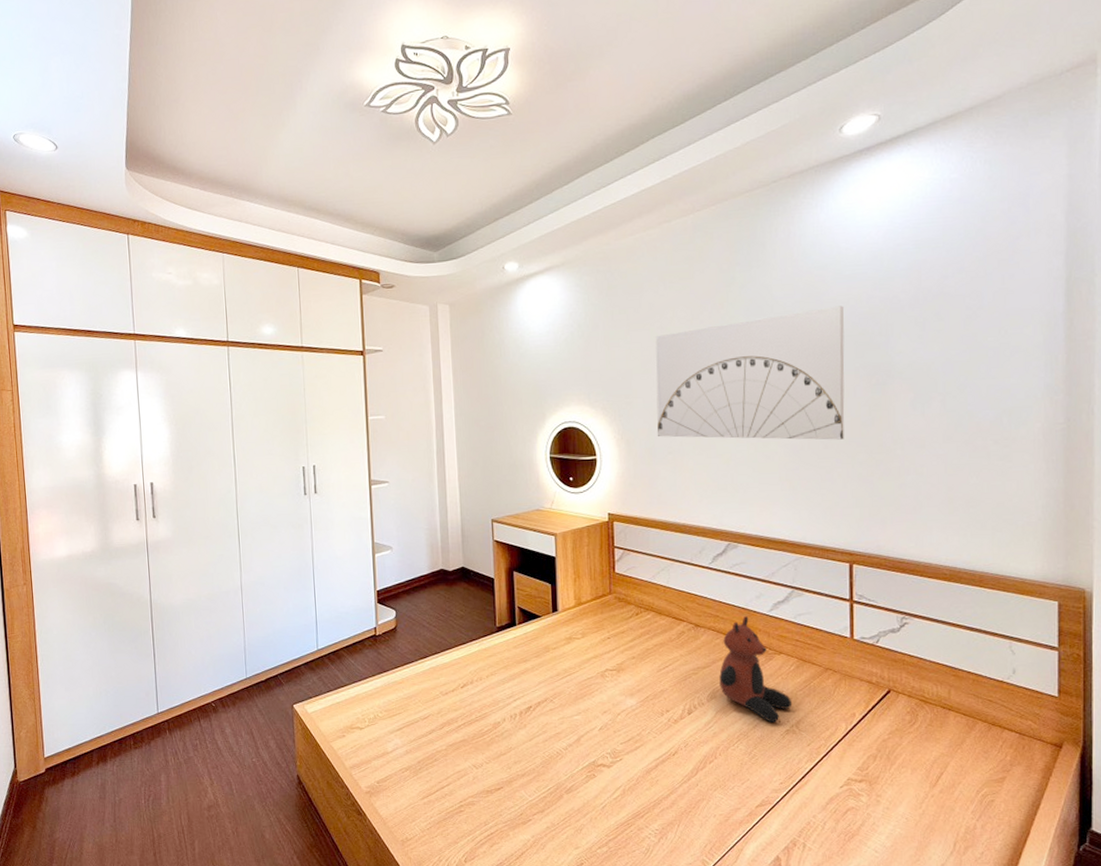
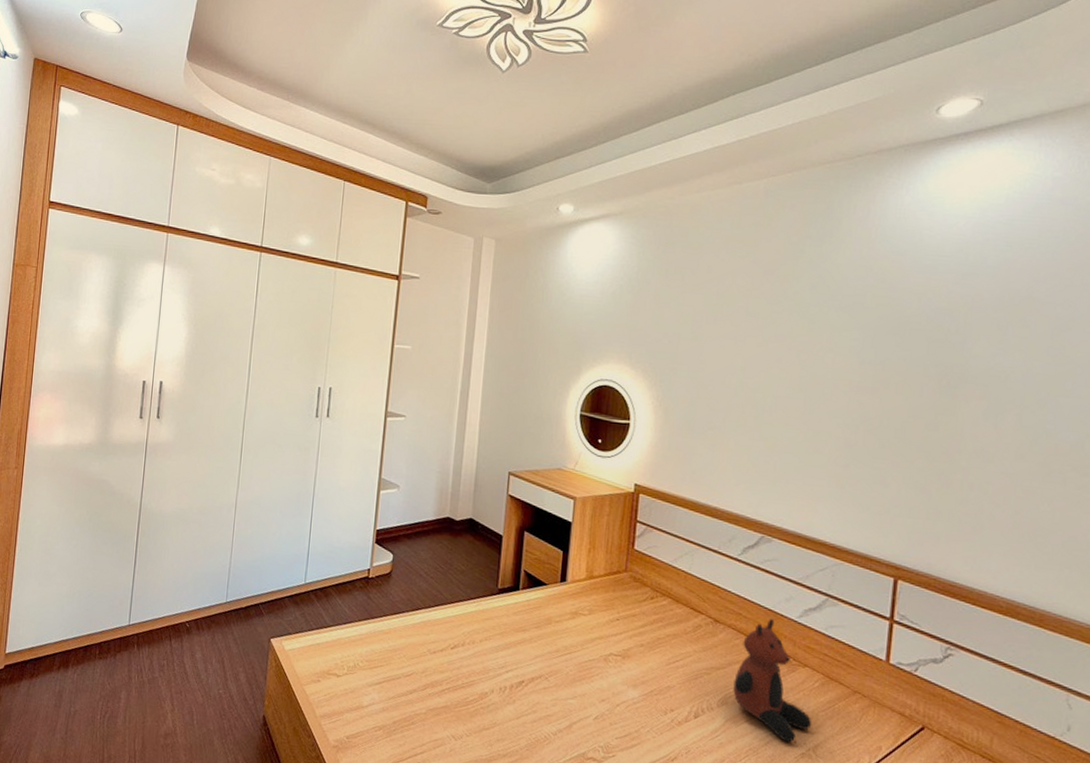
wall art: present [655,306,845,440] -> none [700,296,919,441]

